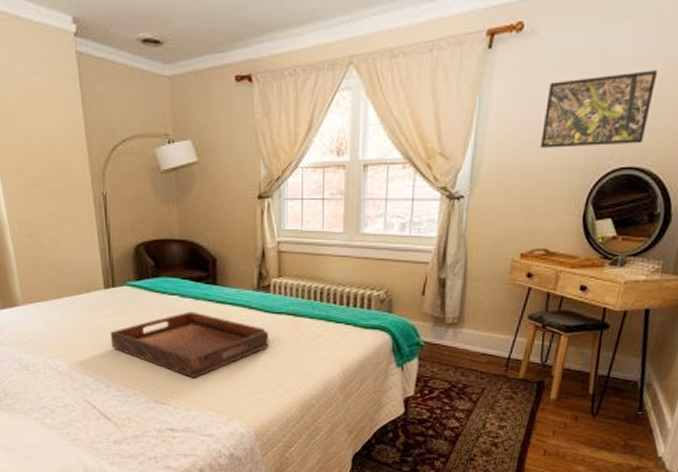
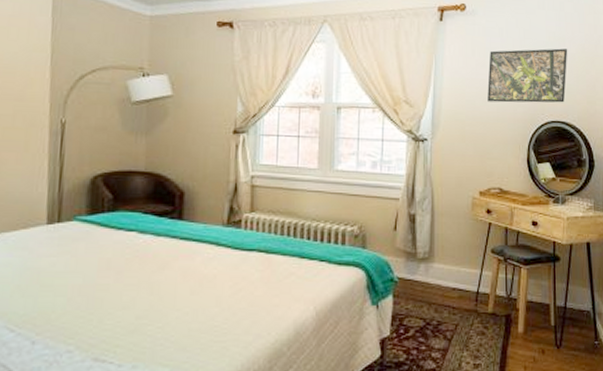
serving tray: present [110,311,269,378] -> none [45,249,238,328]

